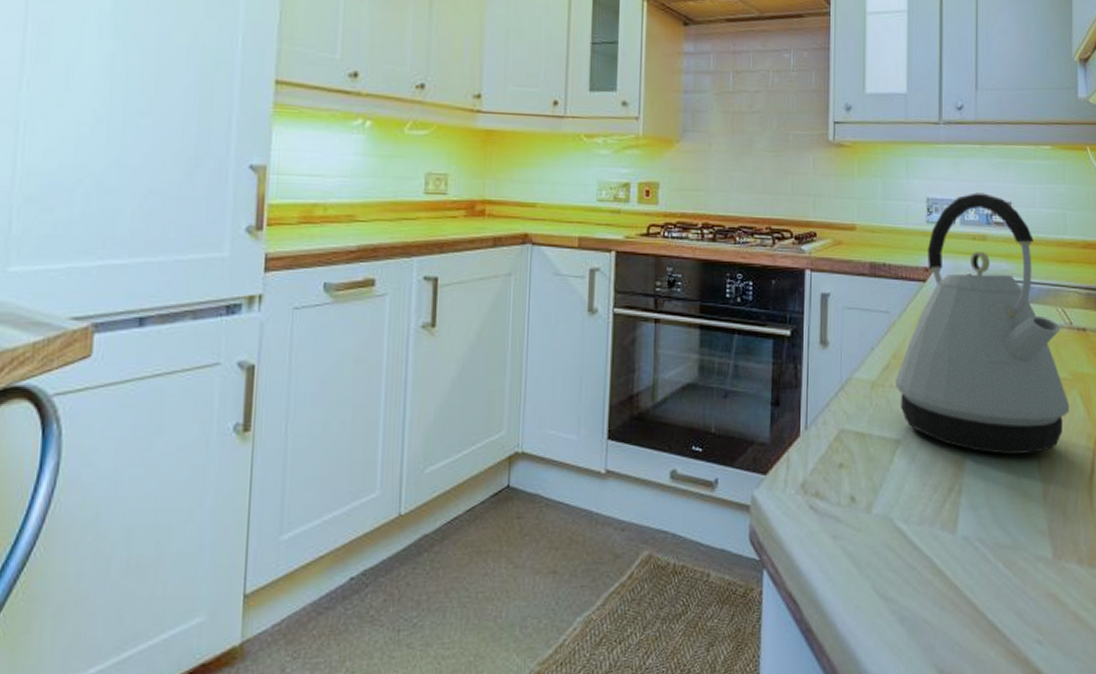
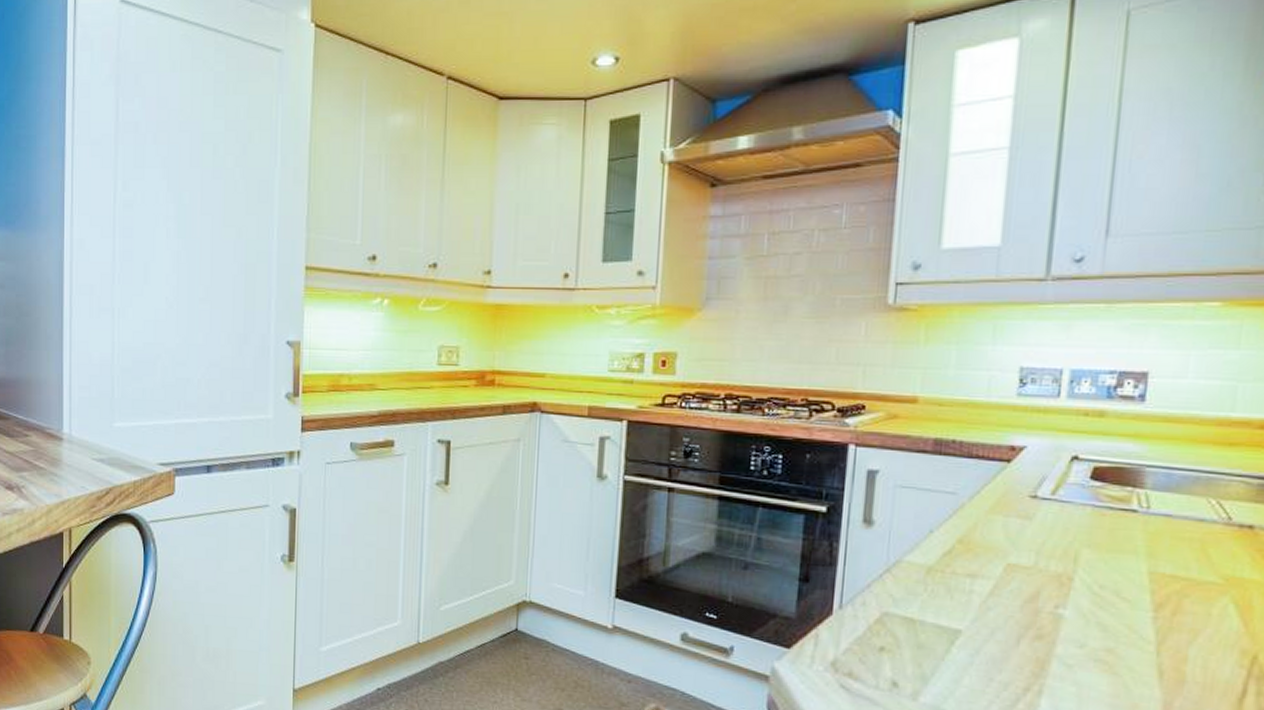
kettle: present [894,192,1070,454] -> none [958,361,1217,664]

